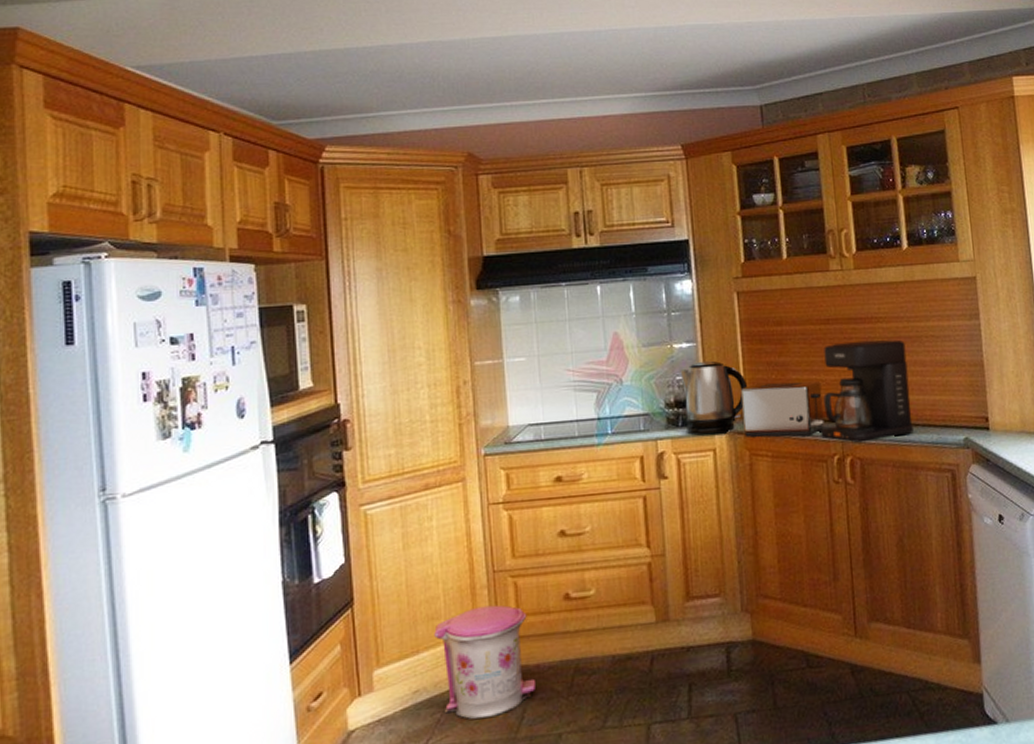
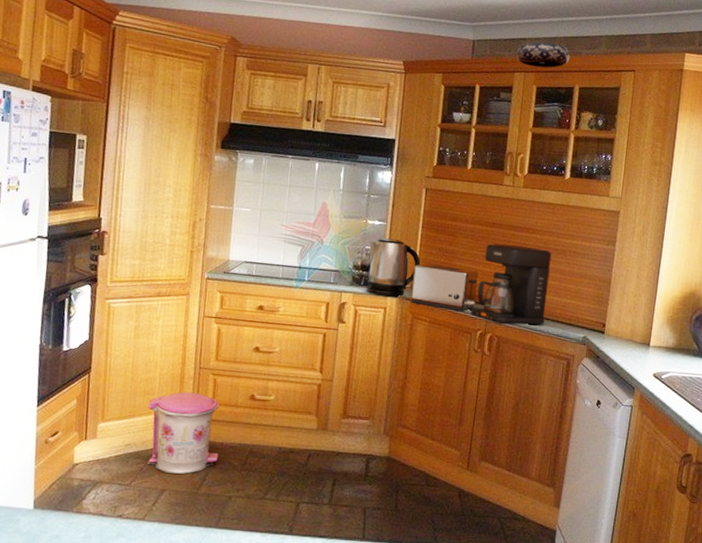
decorative bowl: none [813,92,879,124] -> present [515,41,571,69]

